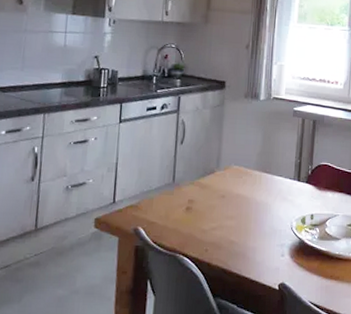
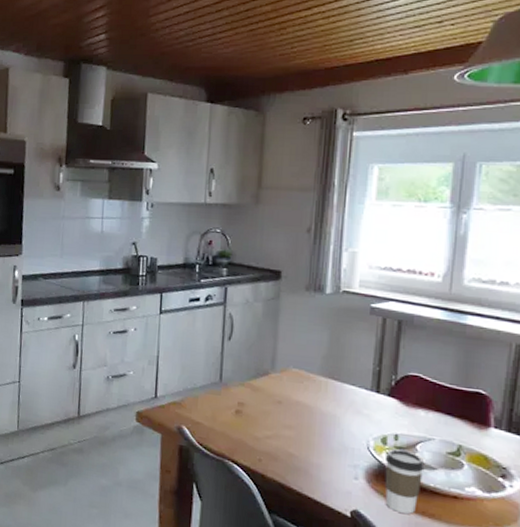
coffee cup: none [304,227,332,279] -> present [384,449,425,514]

